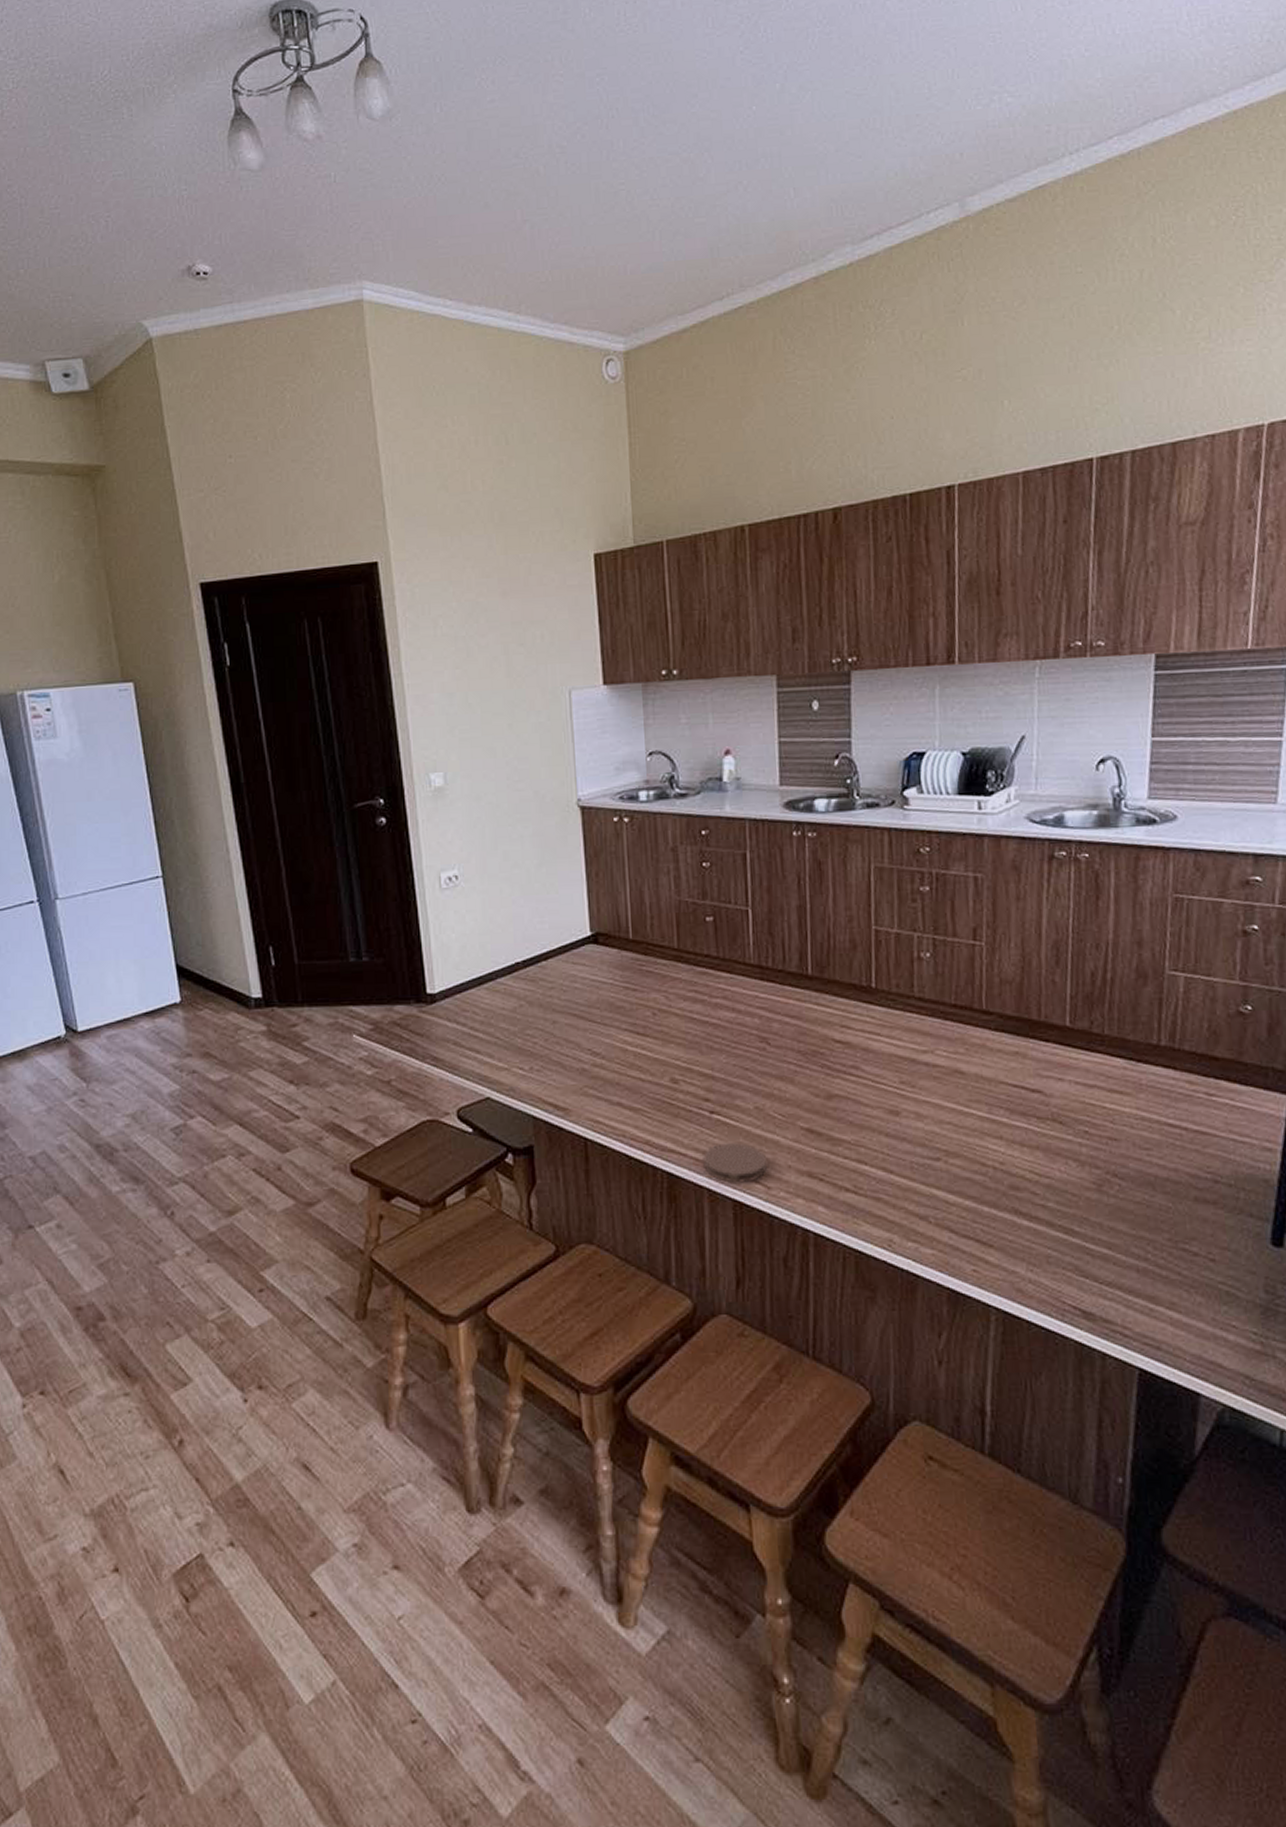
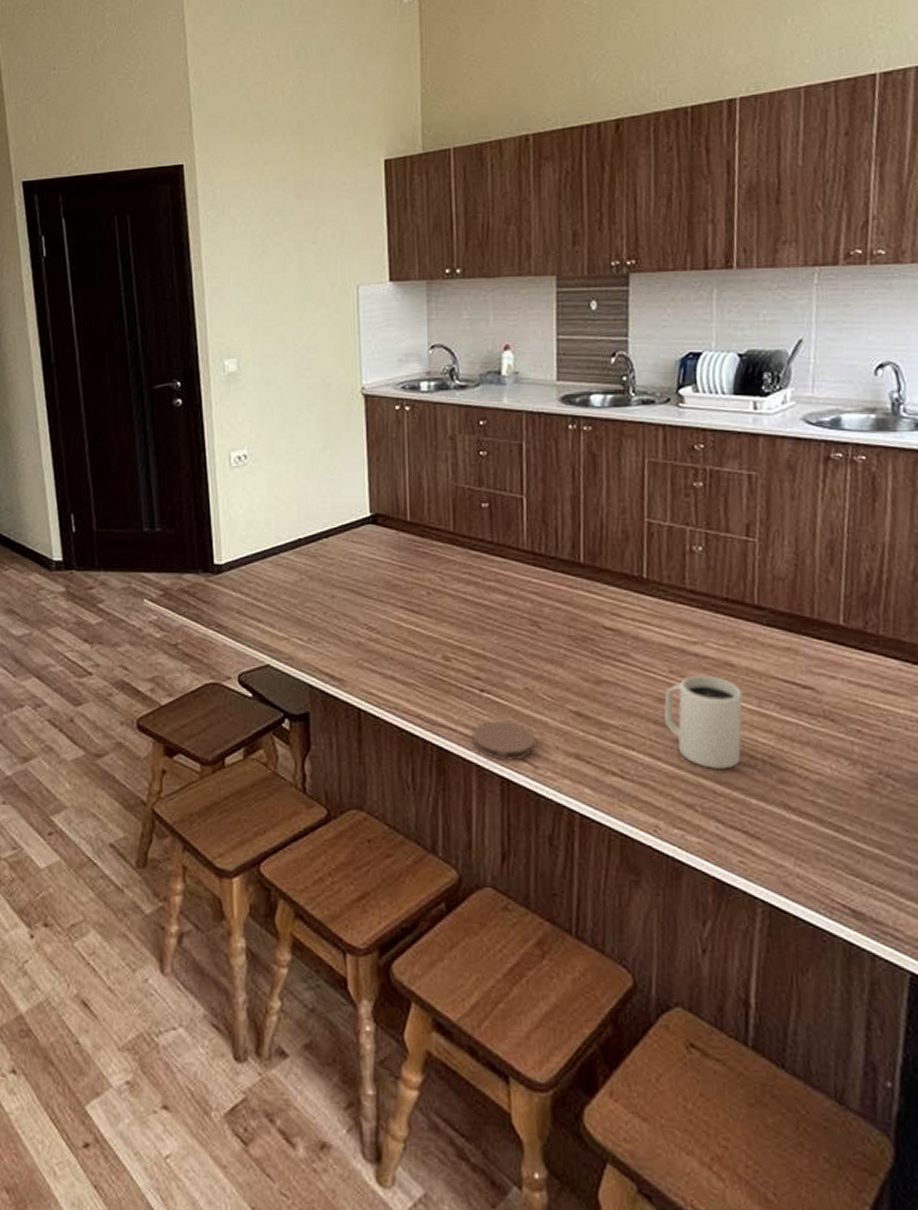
mug: none [895,1084,974,1180] -> present [664,675,744,770]

